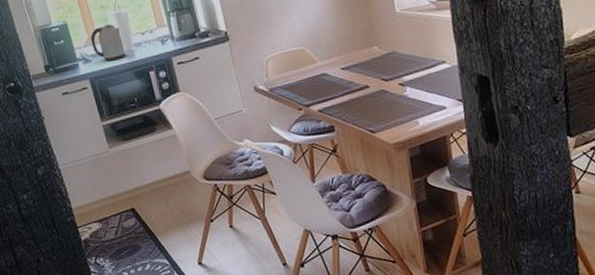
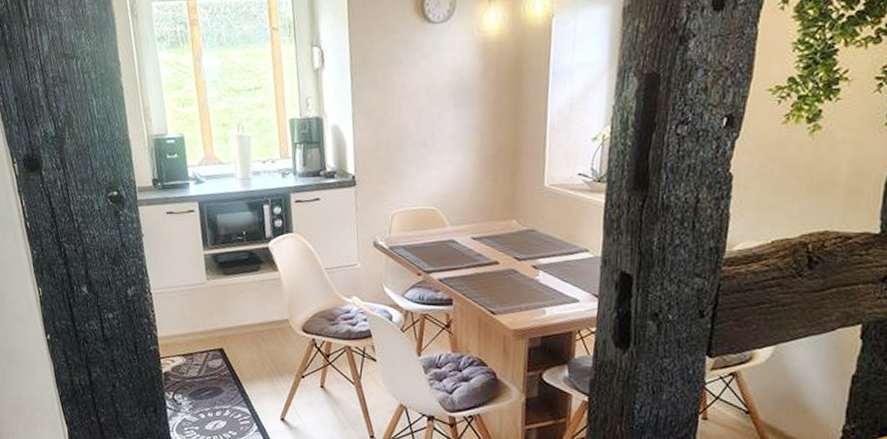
kettle: present [90,24,126,62] -> none [206,145,242,186]

